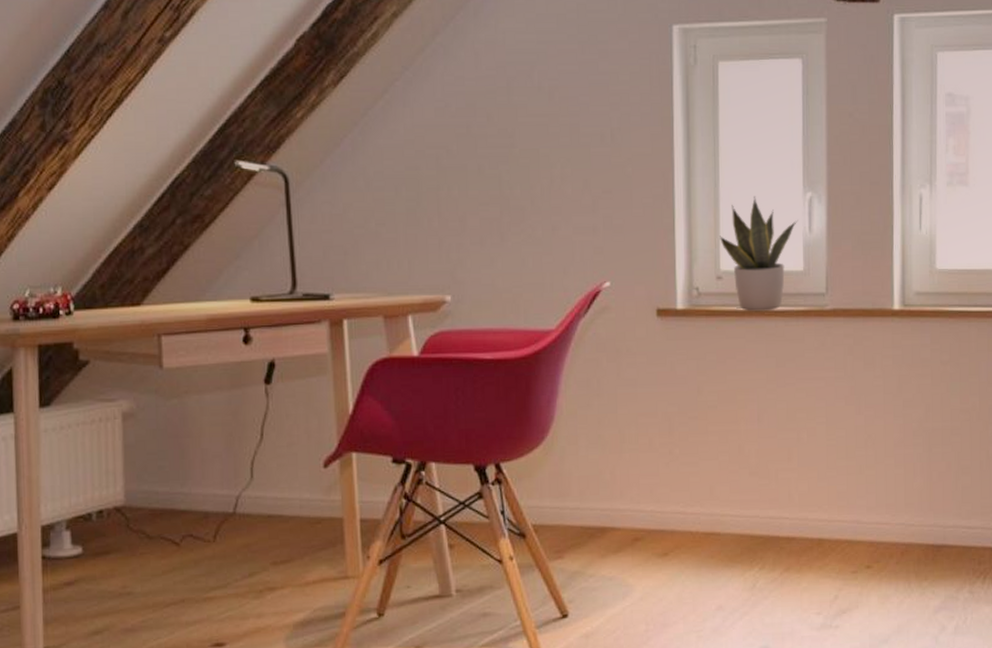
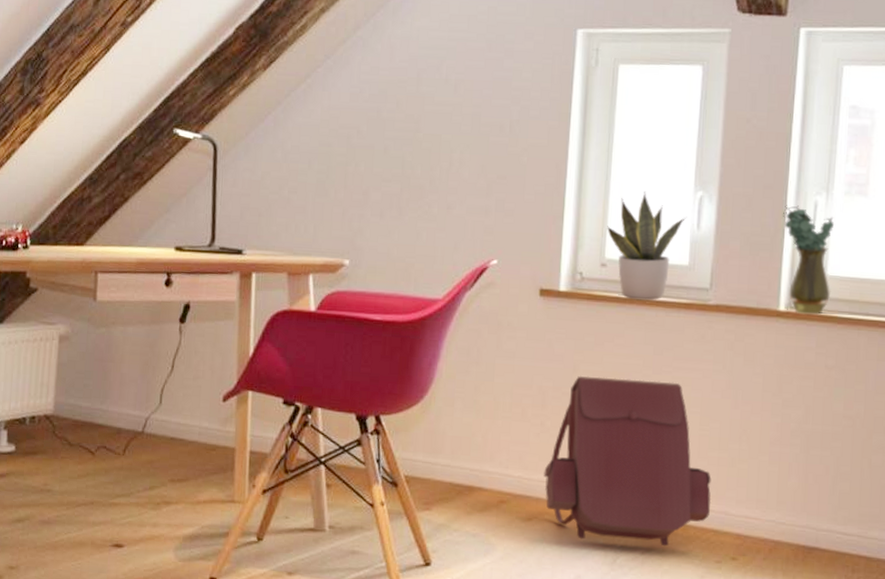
backpack: none [676,394,843,568] -> present [543,375,712,547]
vase: none [891,200,941,312] -> present [783,205,834,316]

